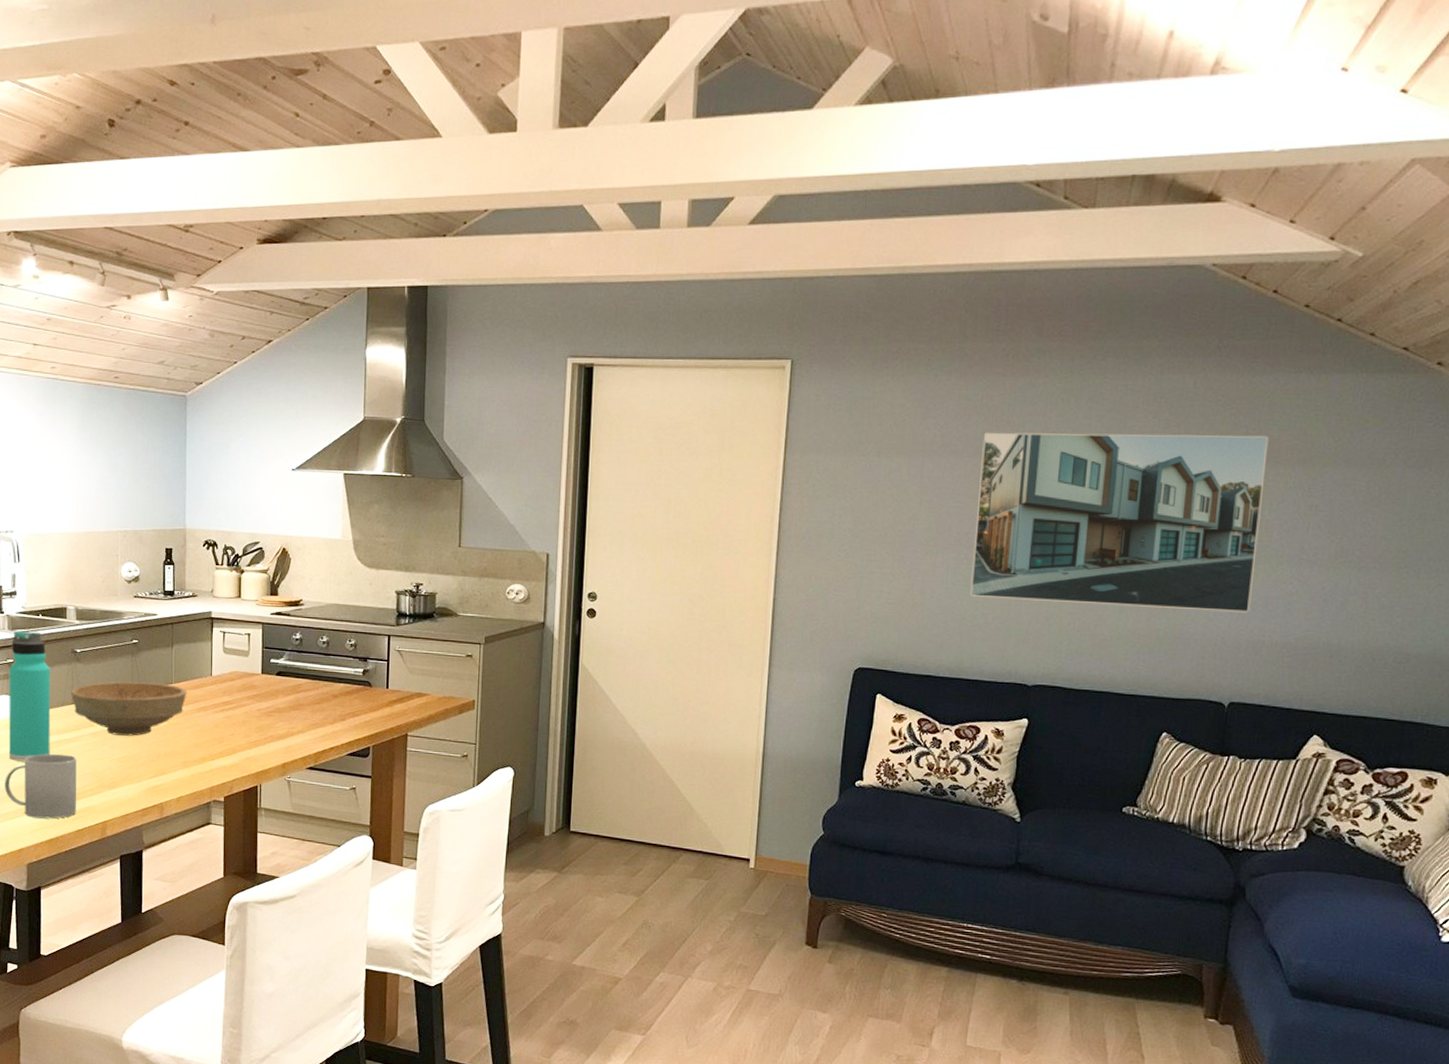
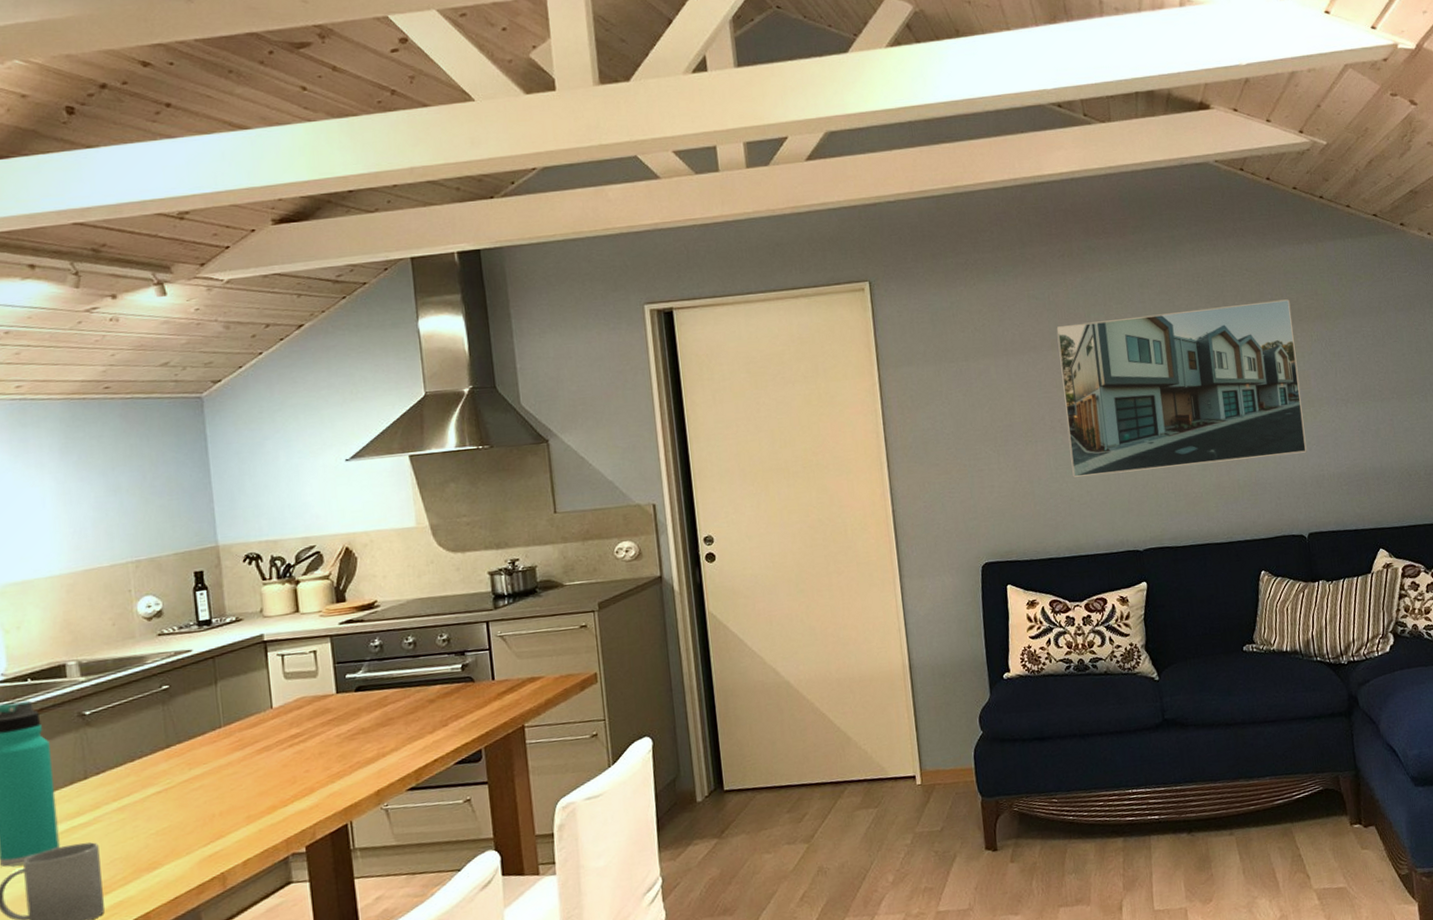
bowl: present [70,681,187,736] -> none [81,728,243,805]

